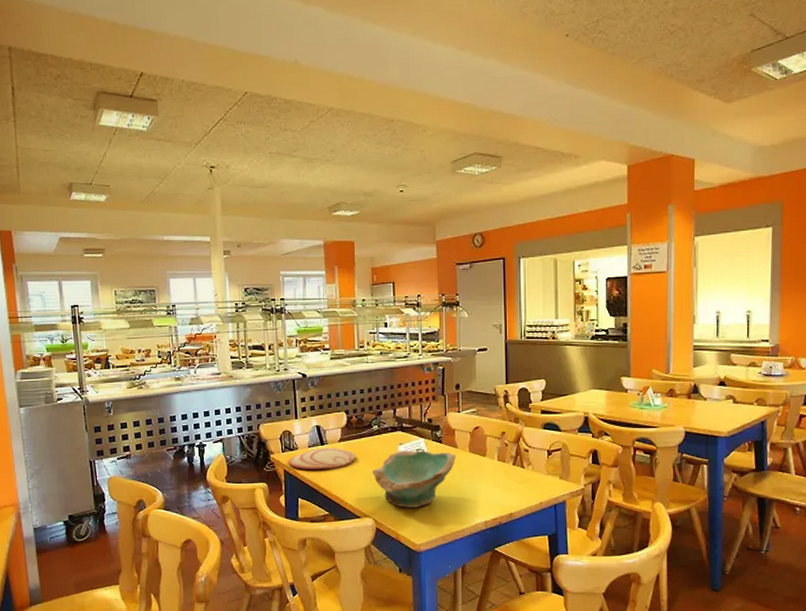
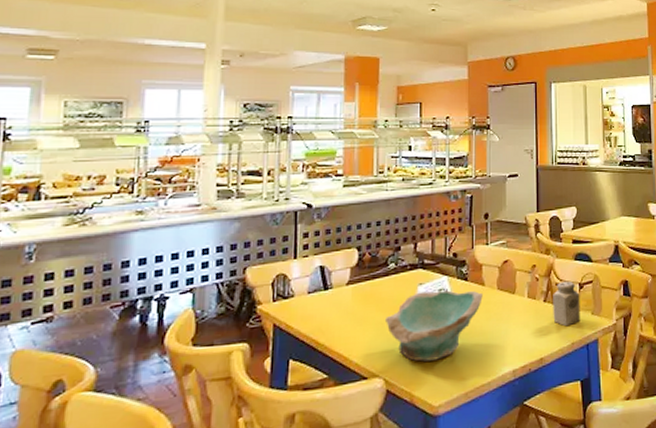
plate: present [288,447,355,469] -> none [280,292,365,322]
salt shaker: none [522,447,548,488] -> present [553,281,580,327]

